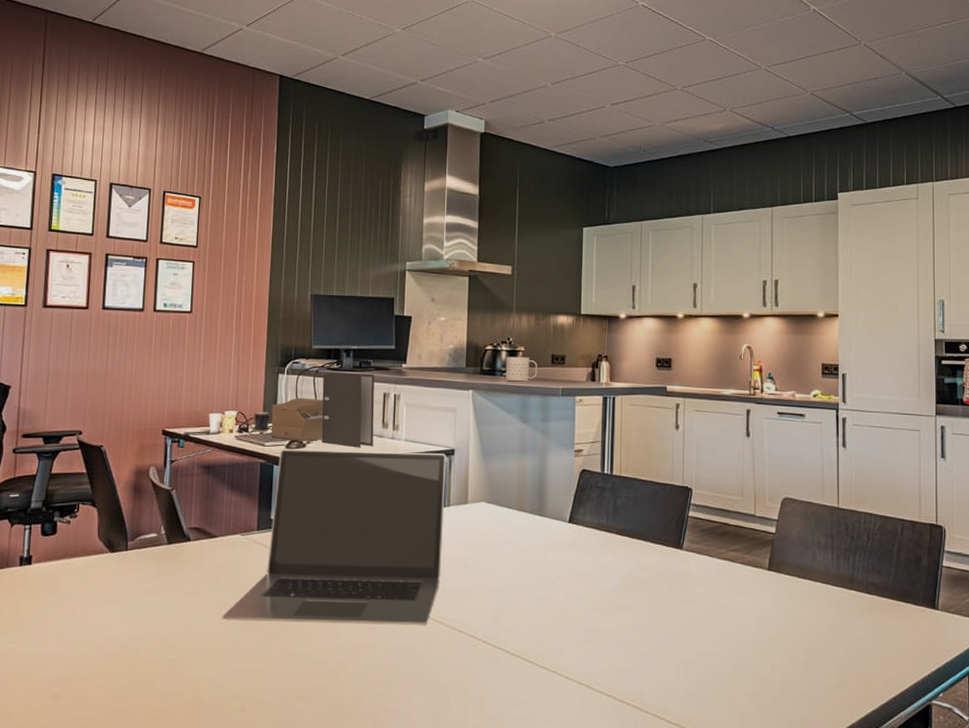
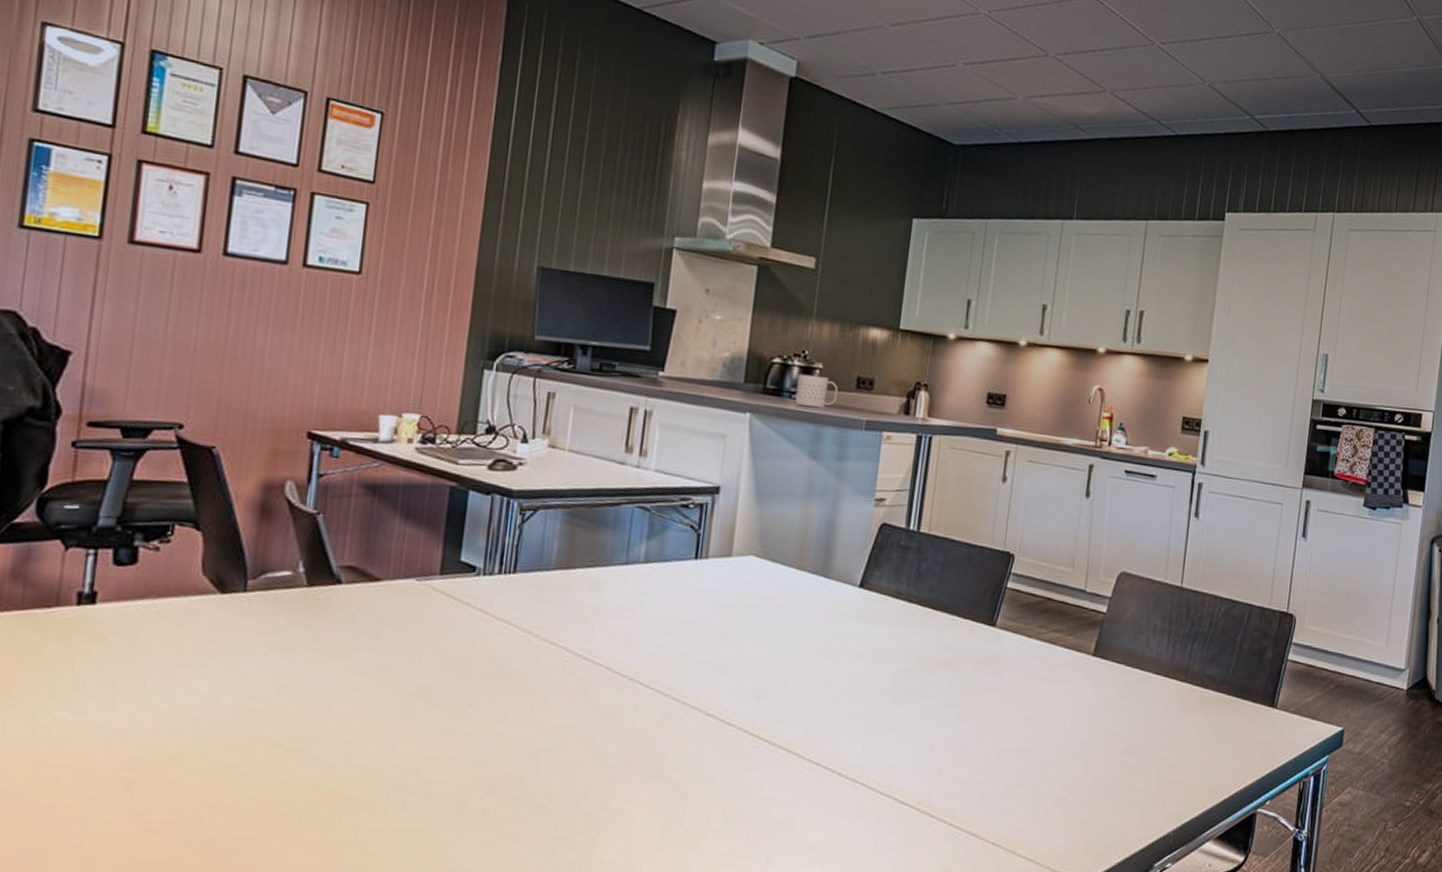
laptop: present [222,448,446,626] -> none [382,469,709,706]
mug: present [253,411,273,433] -> none [443,417,472,447]
sewing box: present [271,397,324,442] -> none [468,403,545,463]
binder: present [321,372,375,448] -> none [538,373,620,476]

